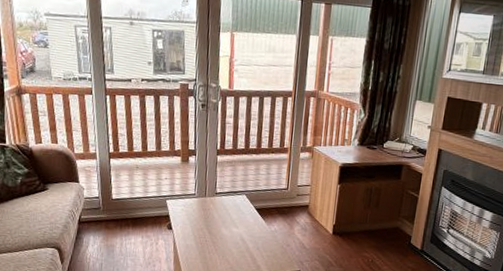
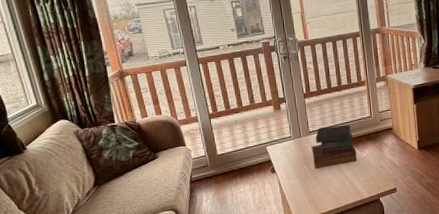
books: none [215,191,265,235] -> present [311,125,358,169]

